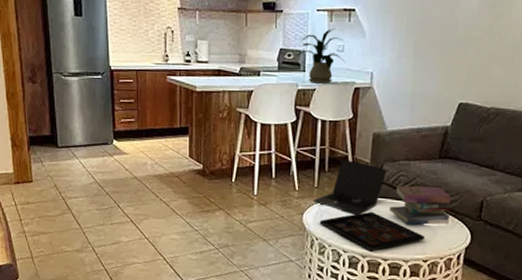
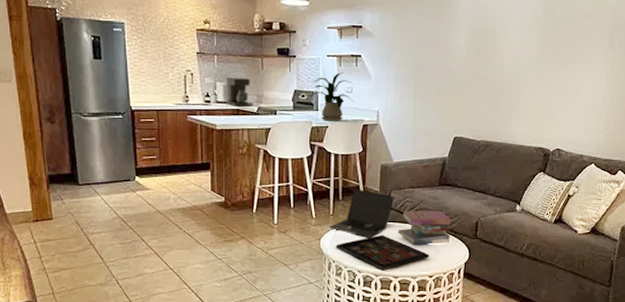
coffee maker: none [206,34,236,67] -> present [225,77,254,107]

